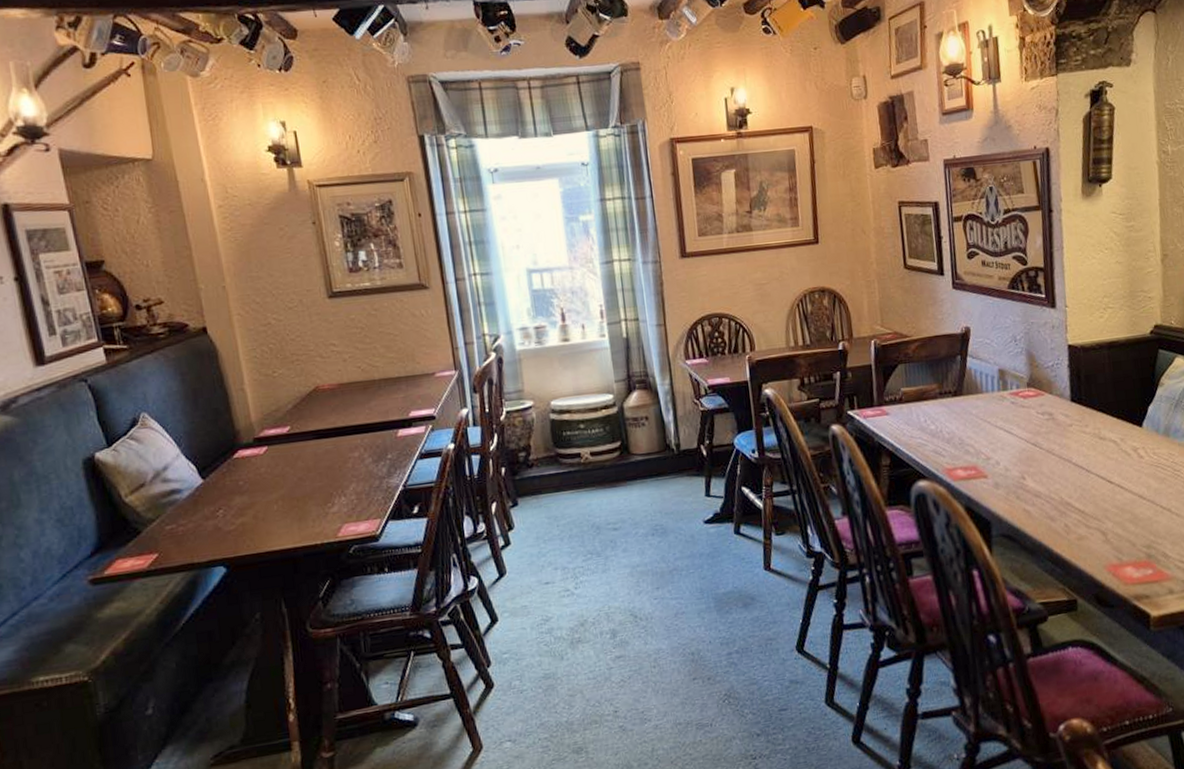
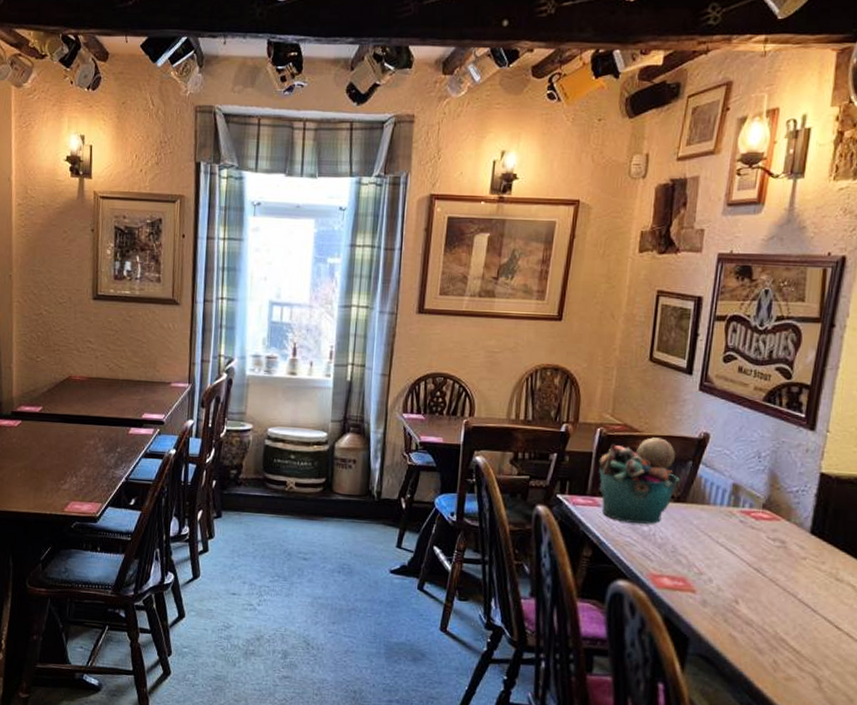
bucket: none [878,339,953,425] -> present [599,437,680,524]

